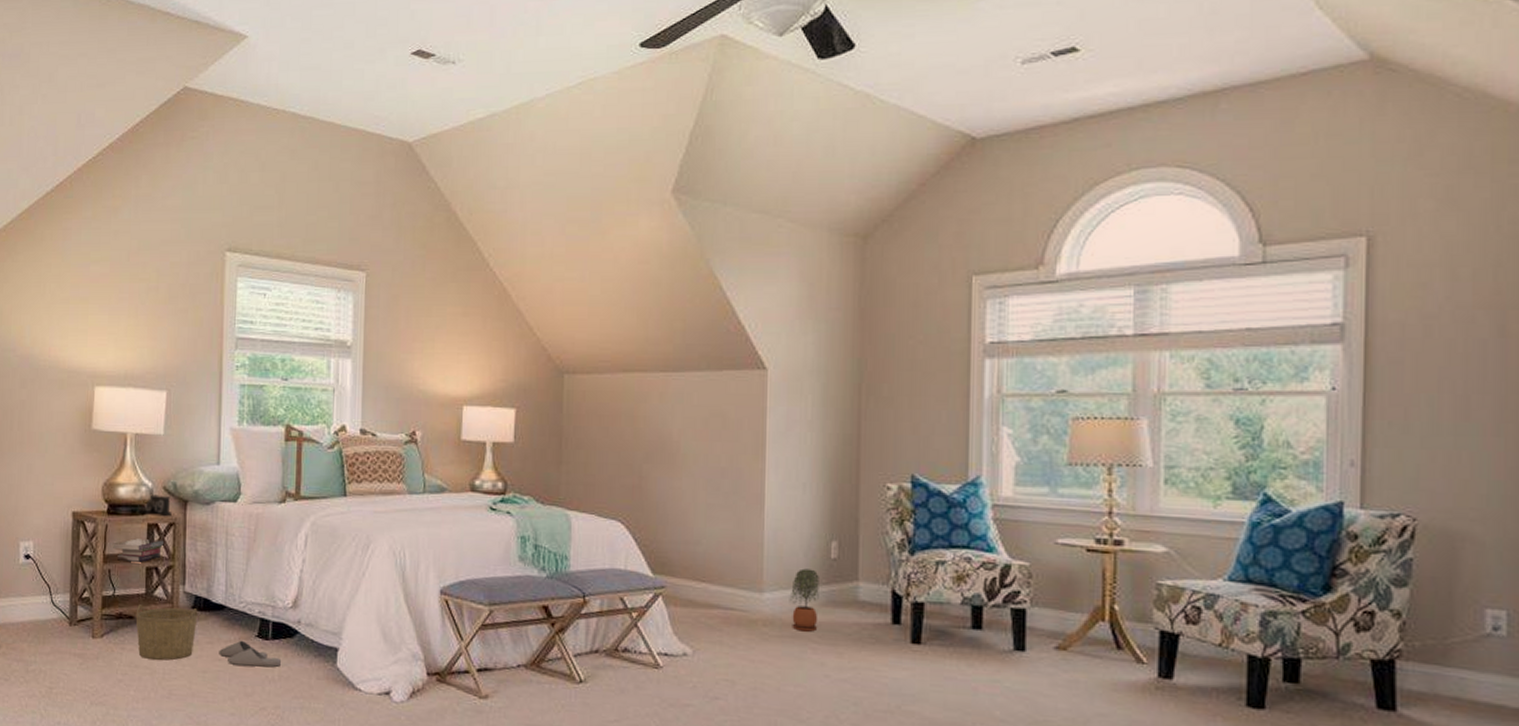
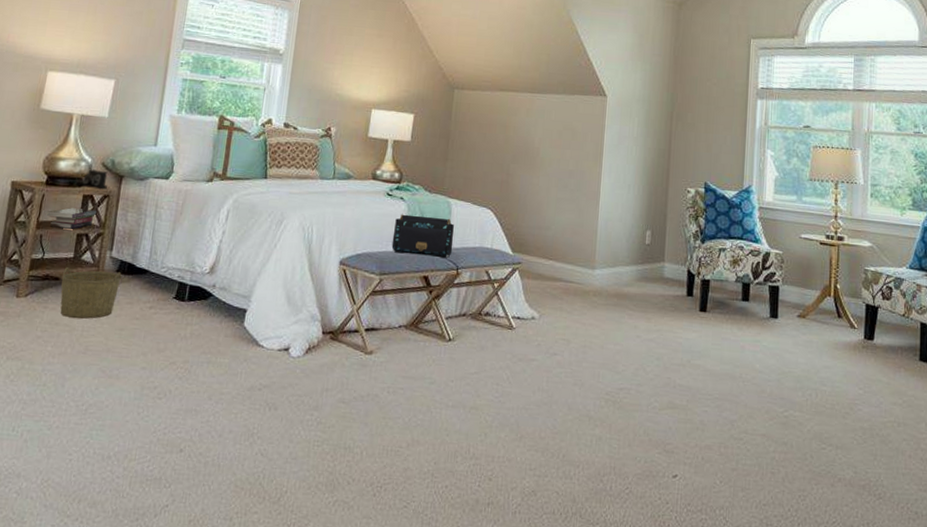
slippers: present [219,640,282,667] -> none [137,301,195,326]
handbag: none [500,532,577,583] -> present [391,214,454,258]
potted plant: present [789,568,819,632] -> none [614,251,637,301]

